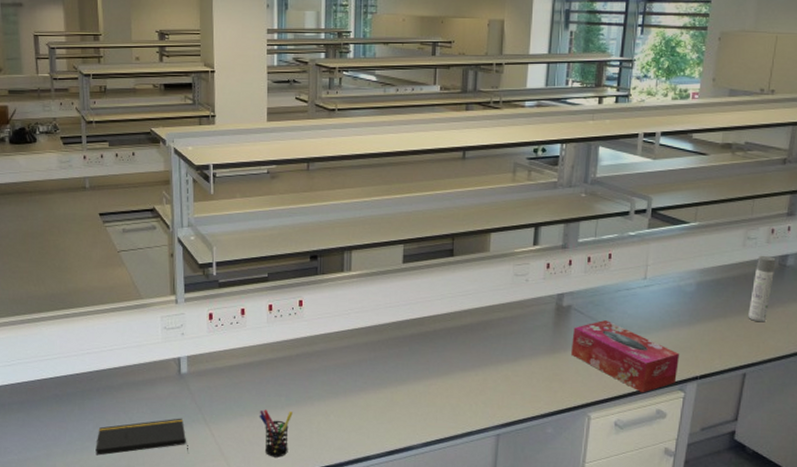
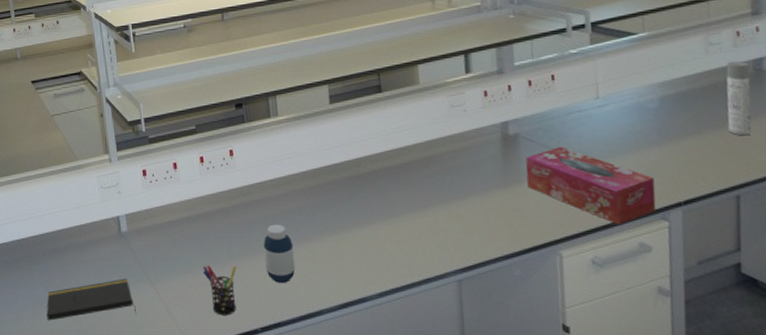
medicine bottle: none [320,374,350,430] -> present [263,224,296,283]

